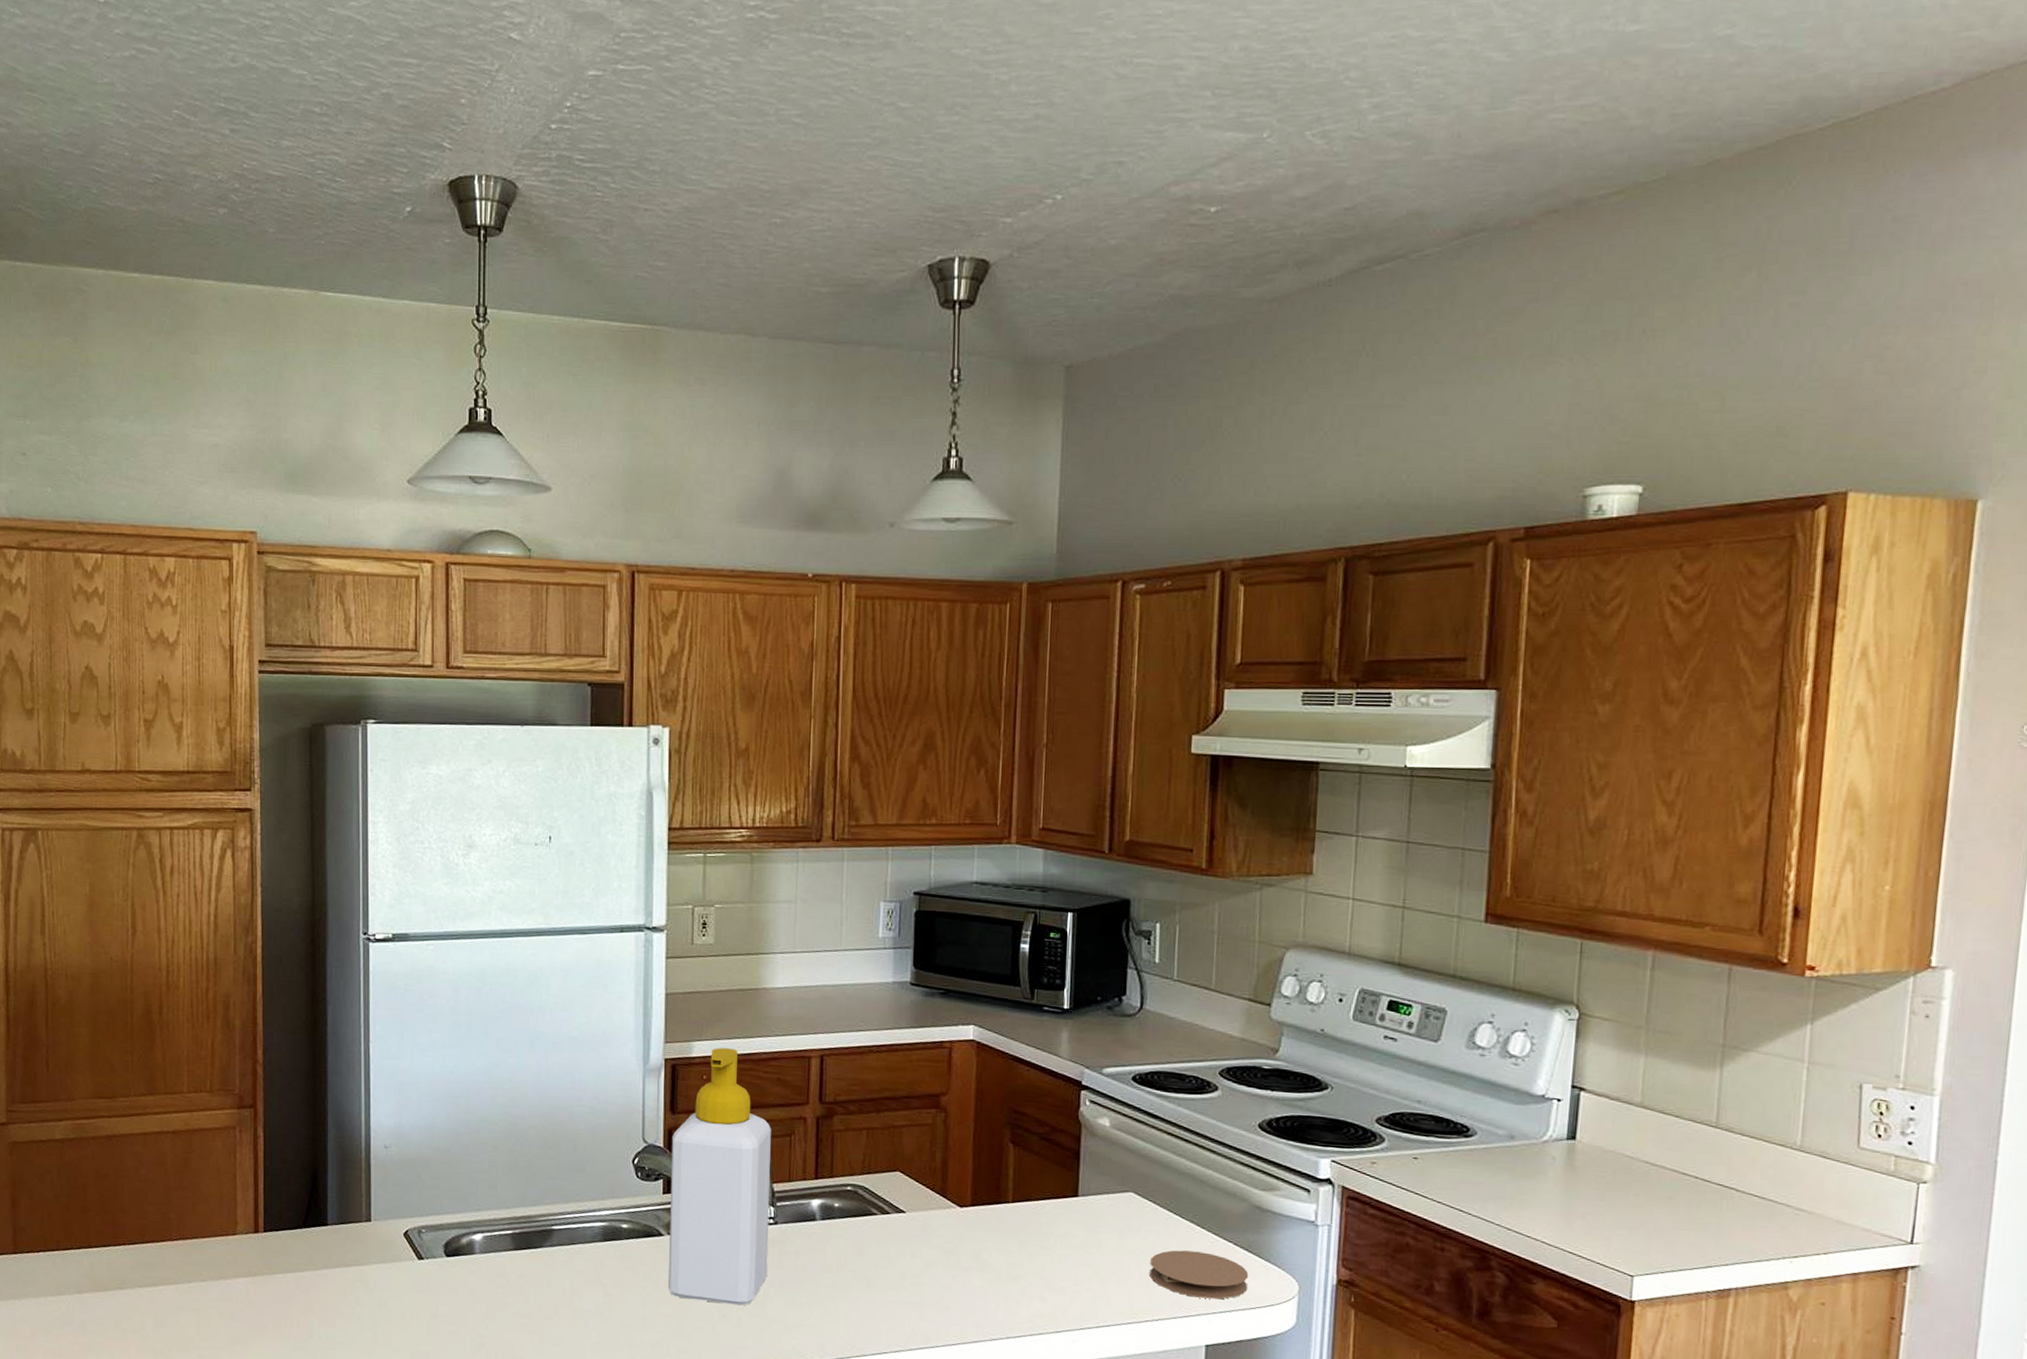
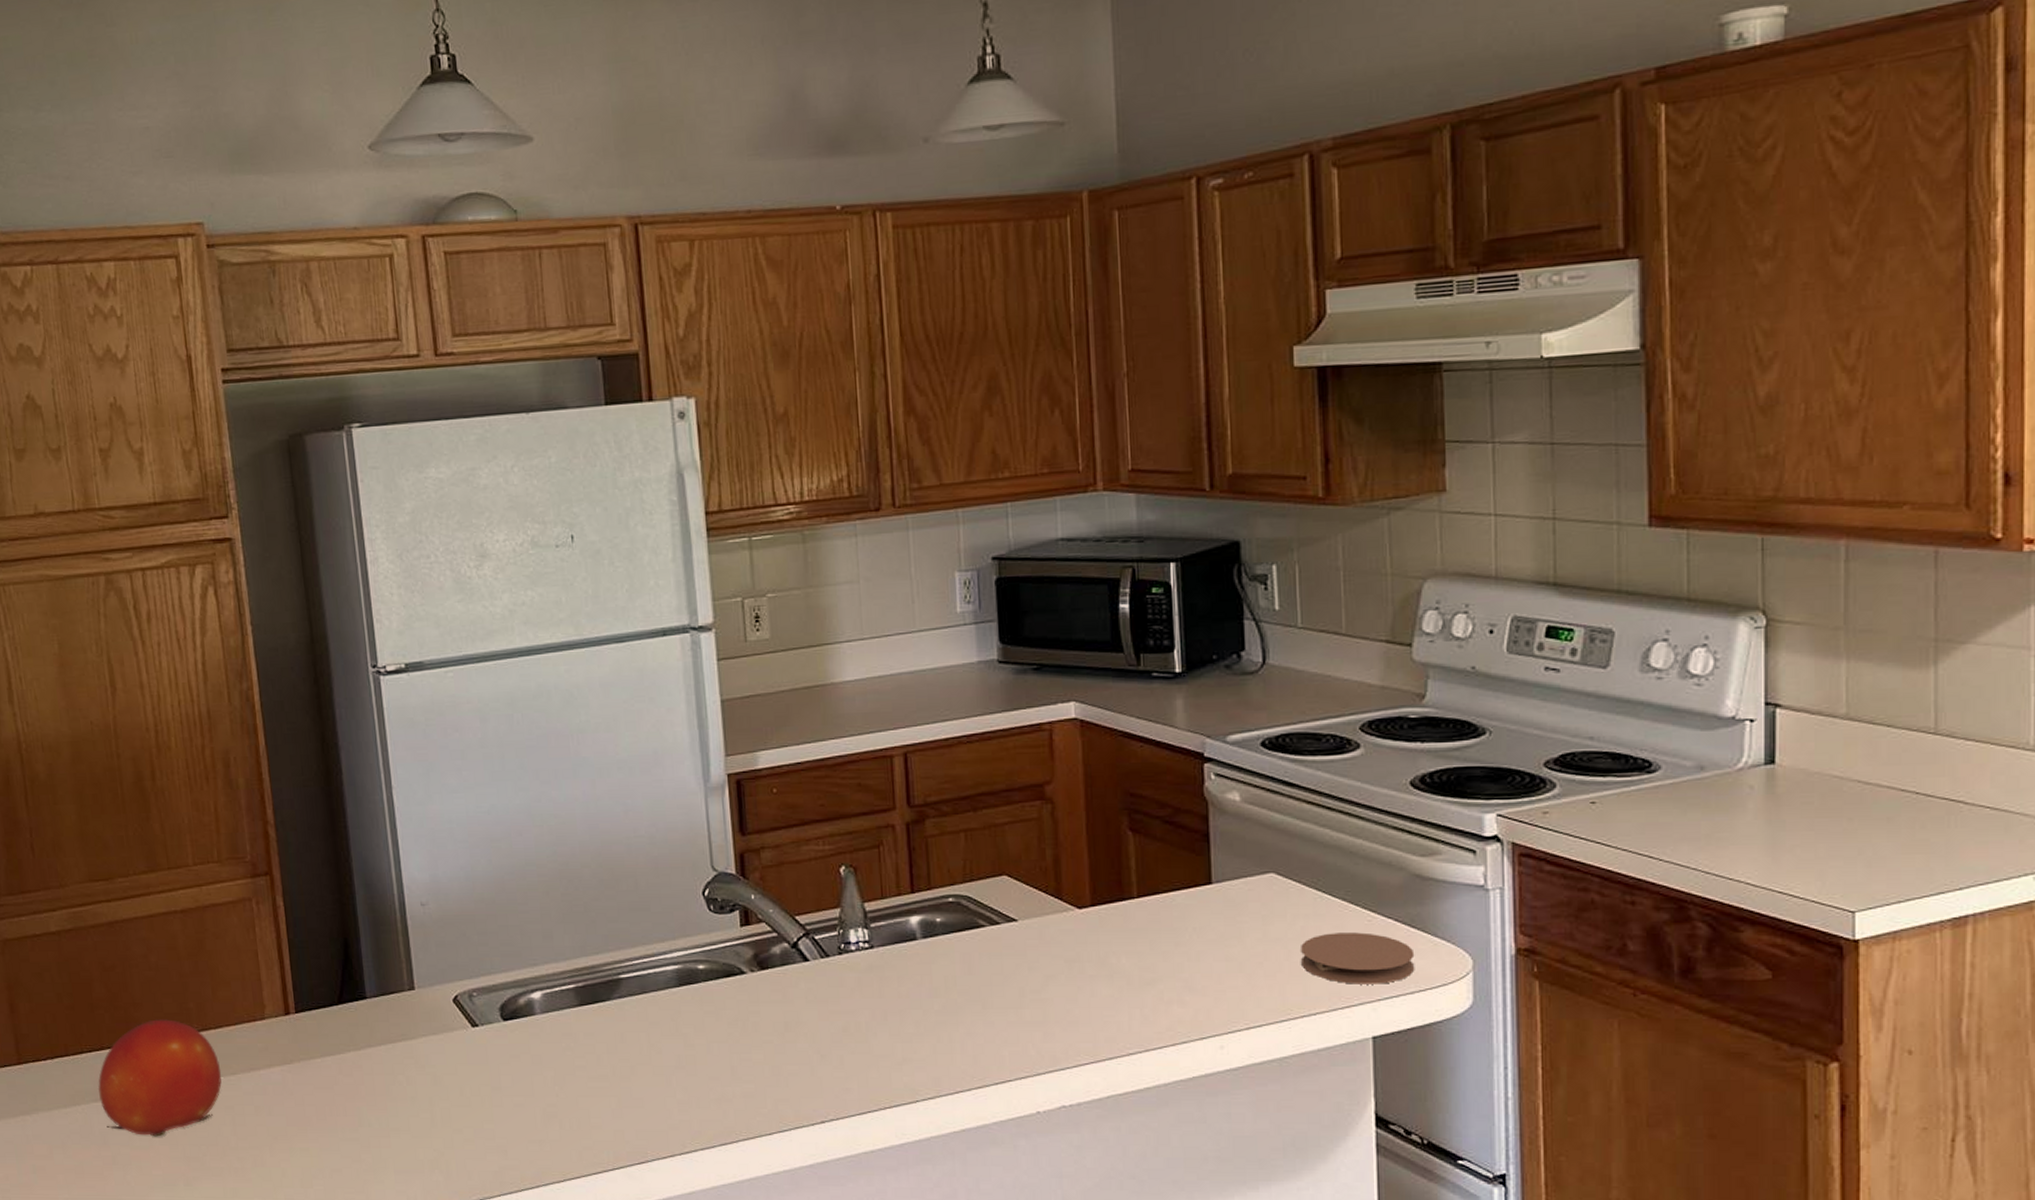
fruit: none [82,1225,193,1330] -> present [97,1019,222,1137]
soap bottle: present [668,1048,771,1306] -> none [744,755,868,1043]

